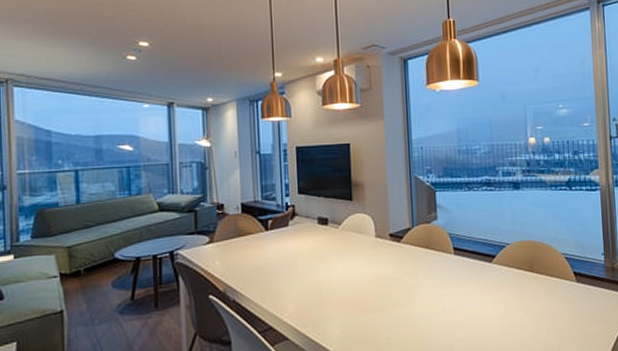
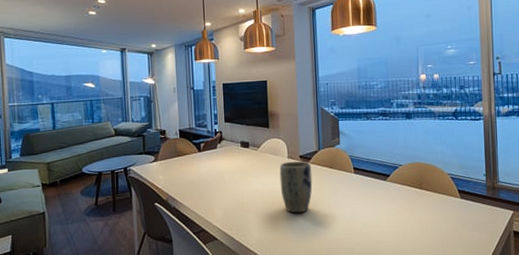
plant pot: none [365,240,405,305] -> present [279,161,313,214]

